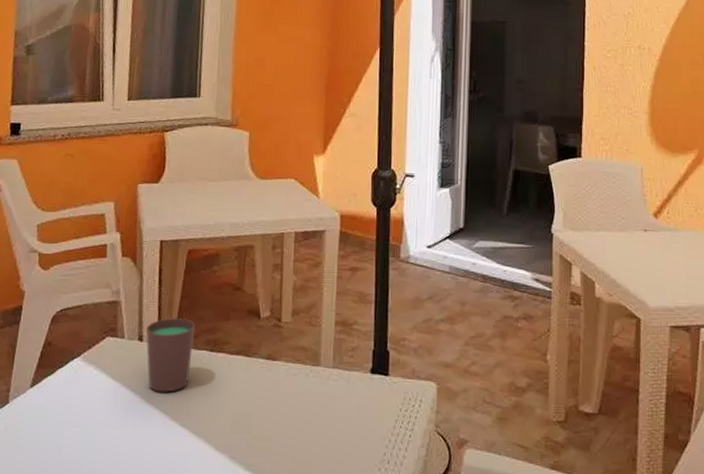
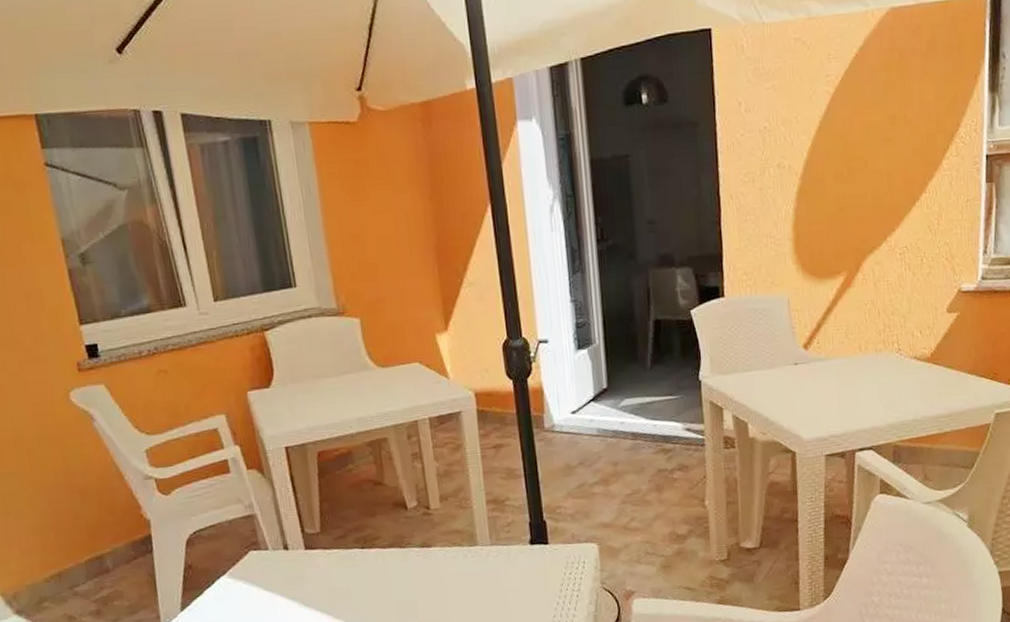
cup: present [145,318,196,393] -> none [289,521,345,595]

